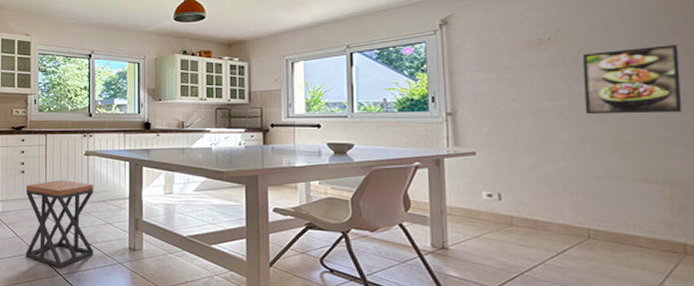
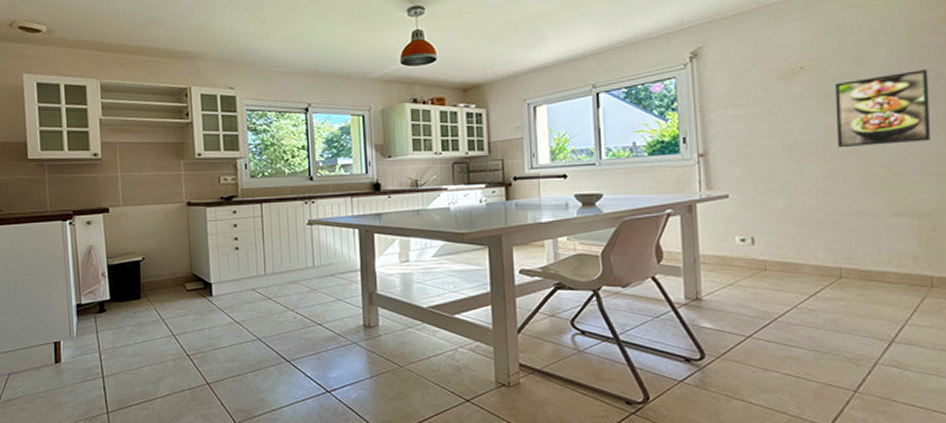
stool: present [25,180,94,268] -> none [242,254,325,354]

